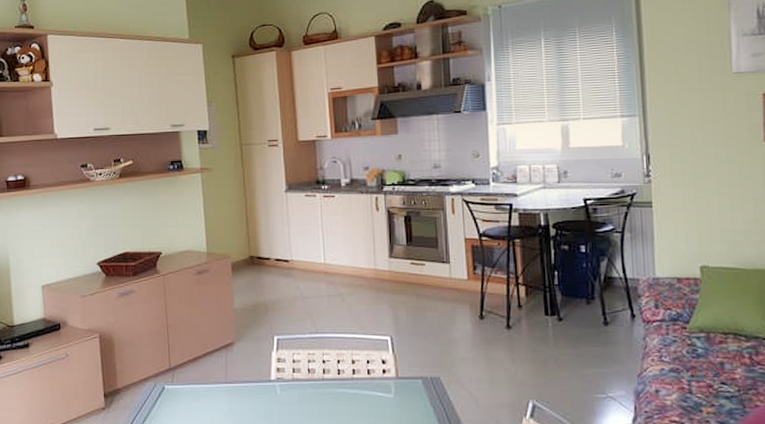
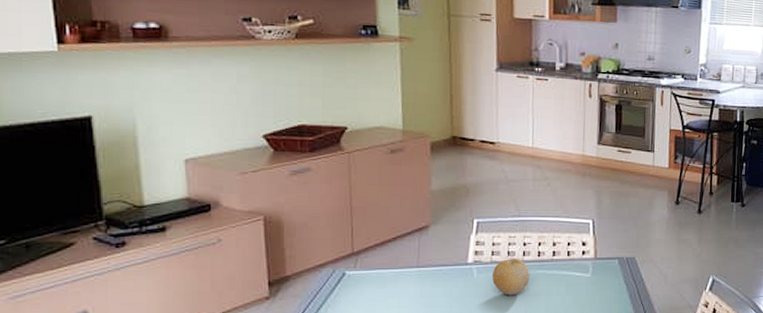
fruit: none [295,376,332,415] -> present [492,259,530,296]

